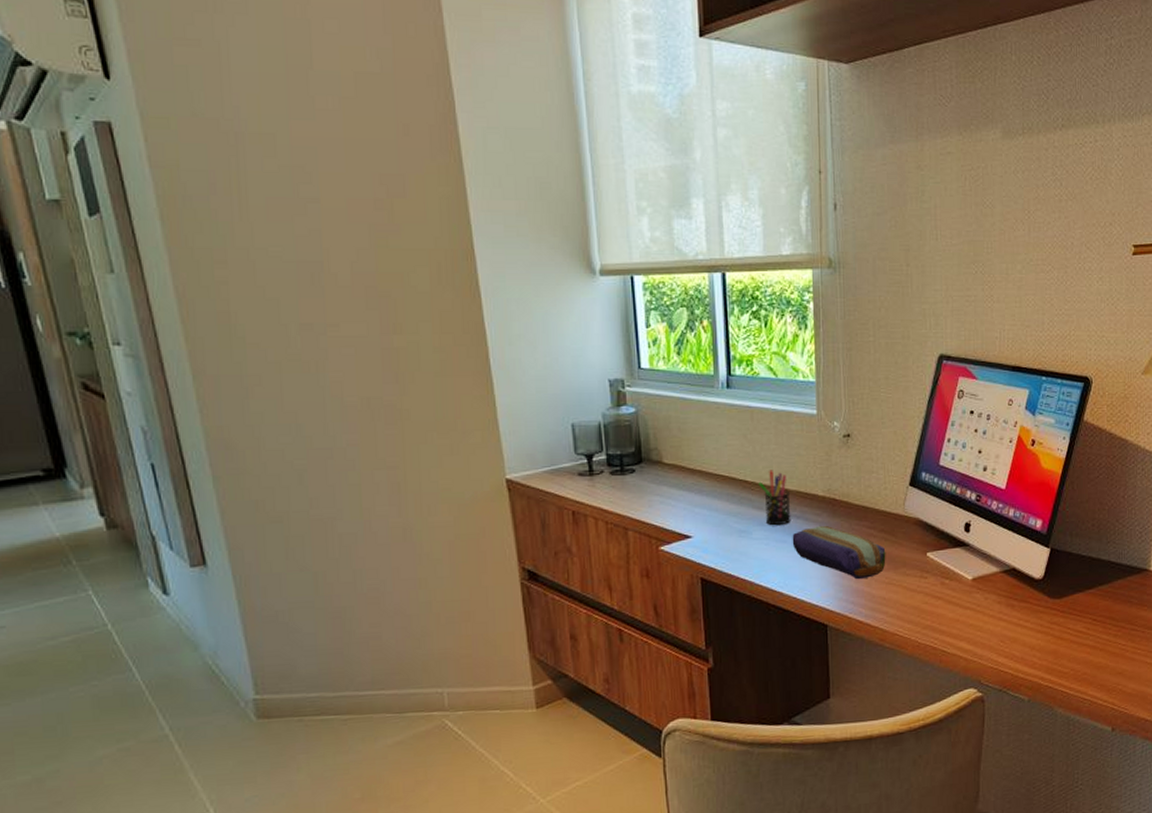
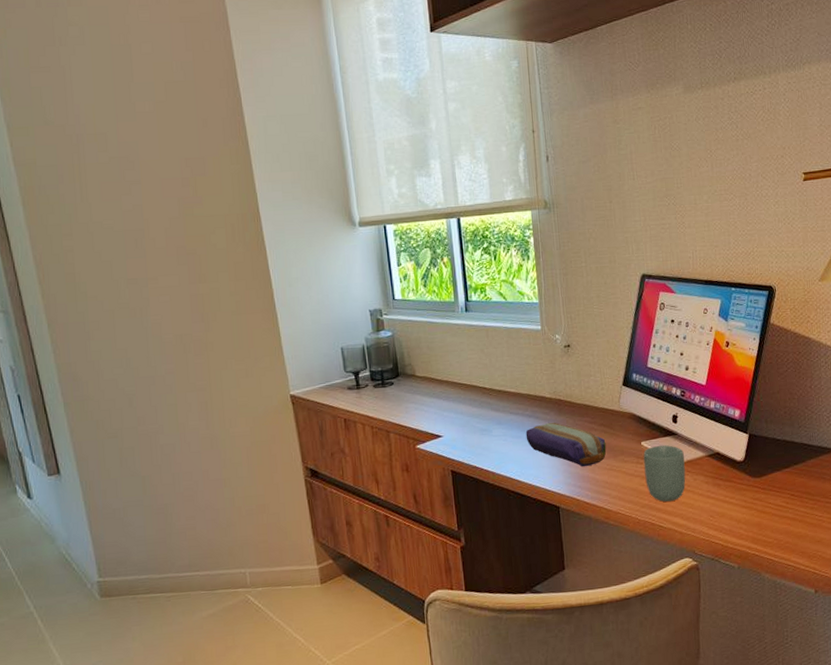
pen holder: present [758,470,791,525] -> none [495,377,524,424]
cup: none [928,557,976,624] -> present [643,445,686,502]

